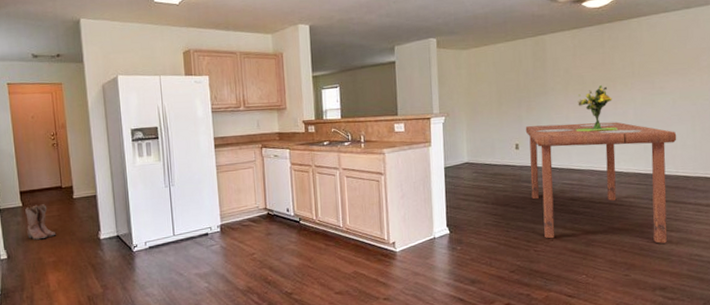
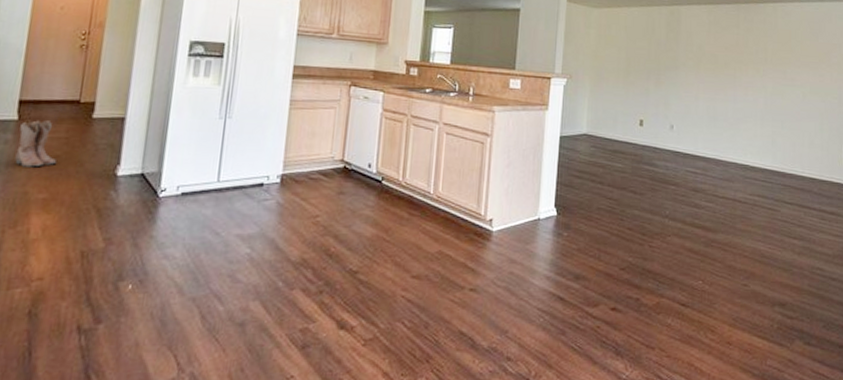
table: present [525,122,677,244] -> none [652,102,805,252]
bouquet: present [576,84,618,132] -> none [704,67,747,118]

